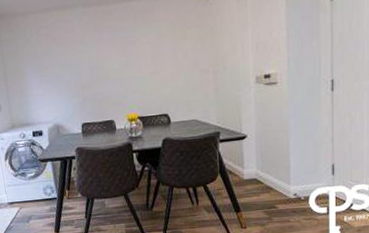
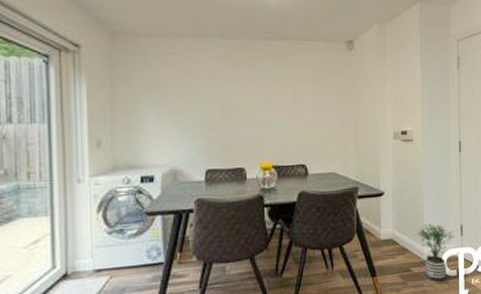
potted plant: none [281,163,325,218] -> present [415,223,455,282]

